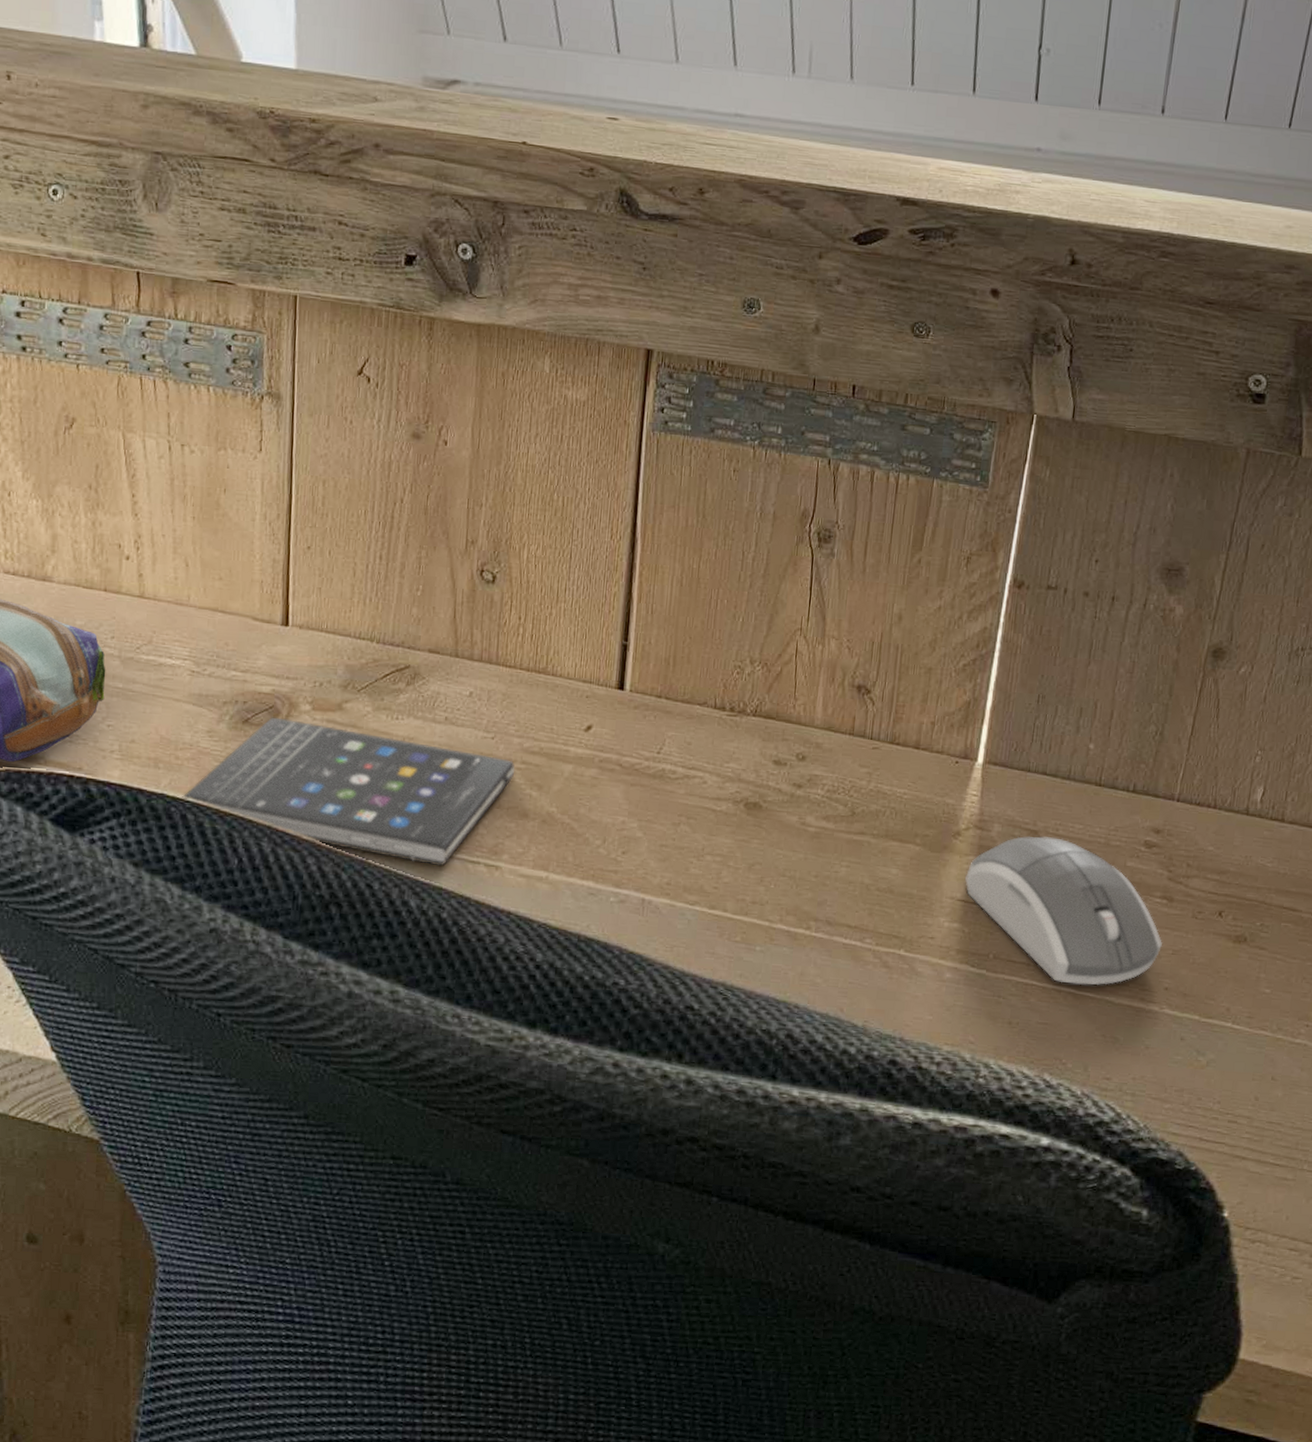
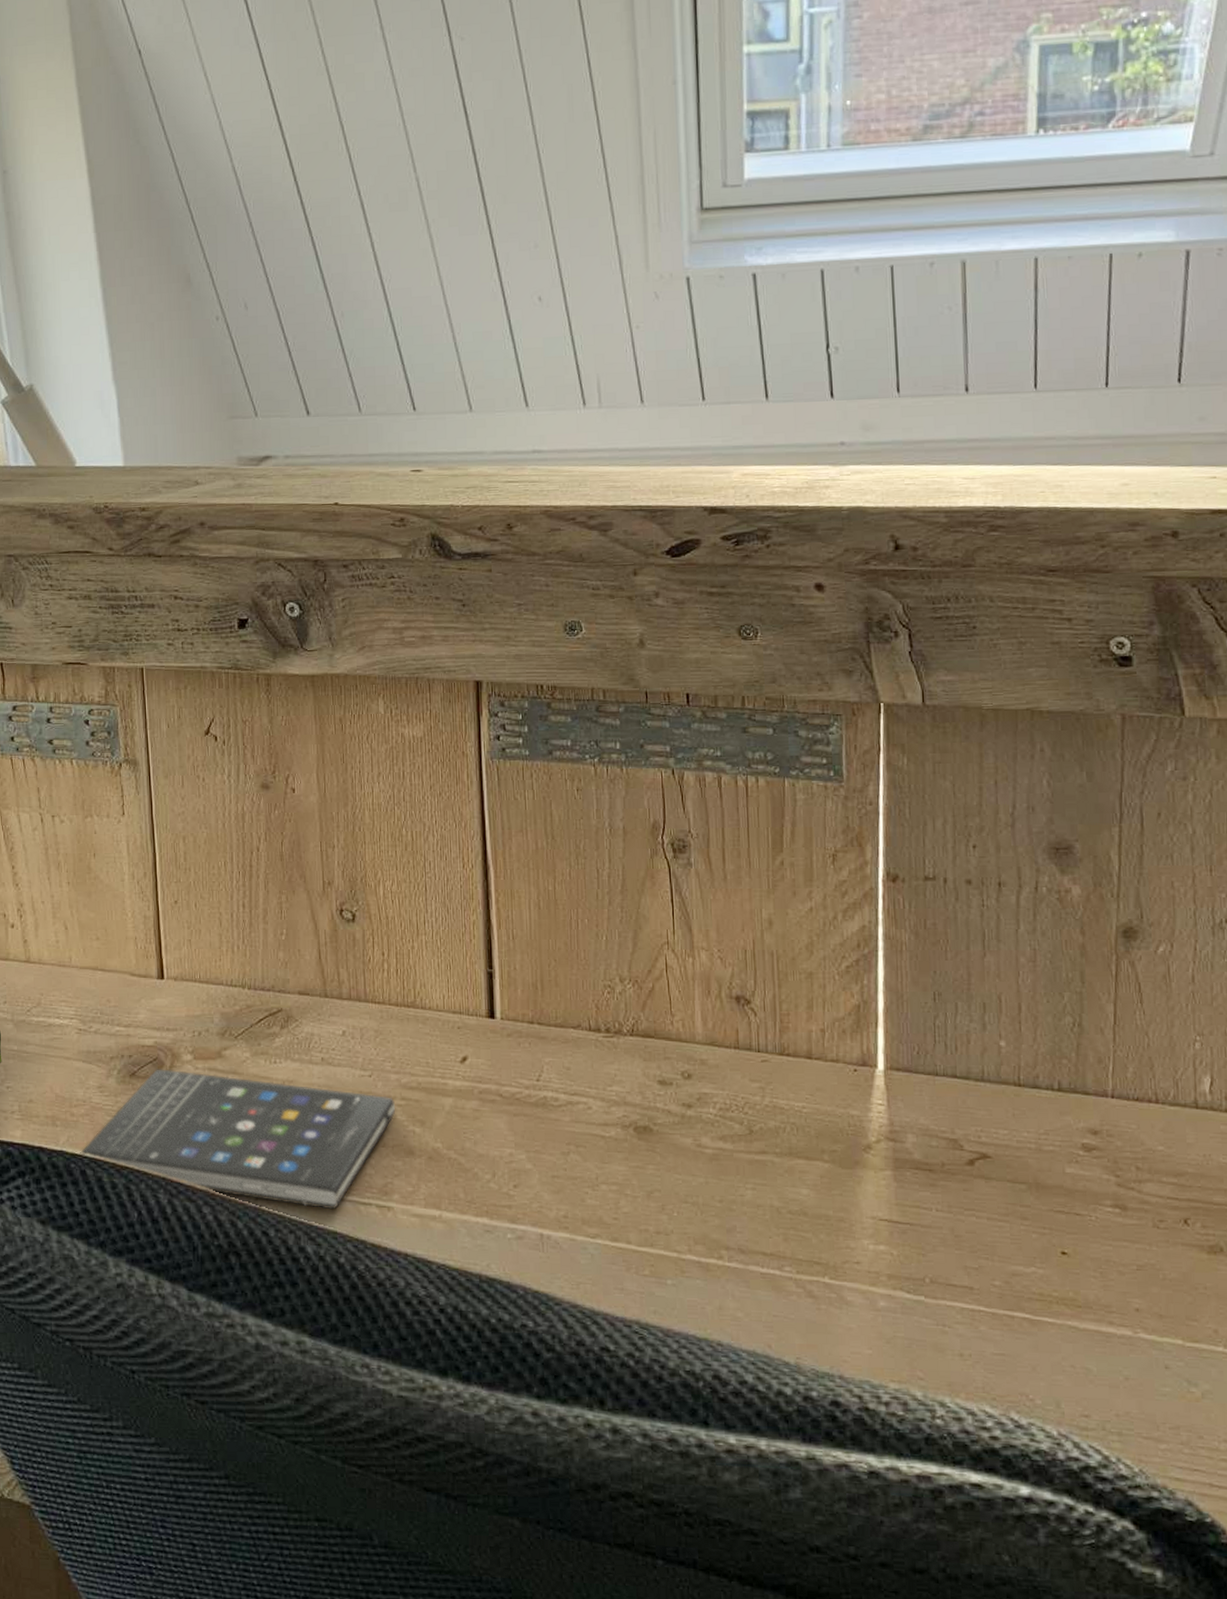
computer mouse: present [965,835,1162,985] -> none [885,1145,1123,1309]

